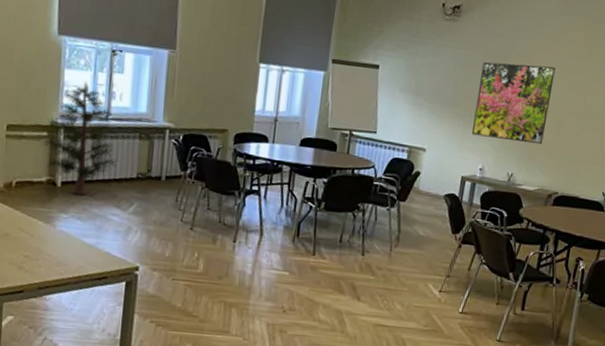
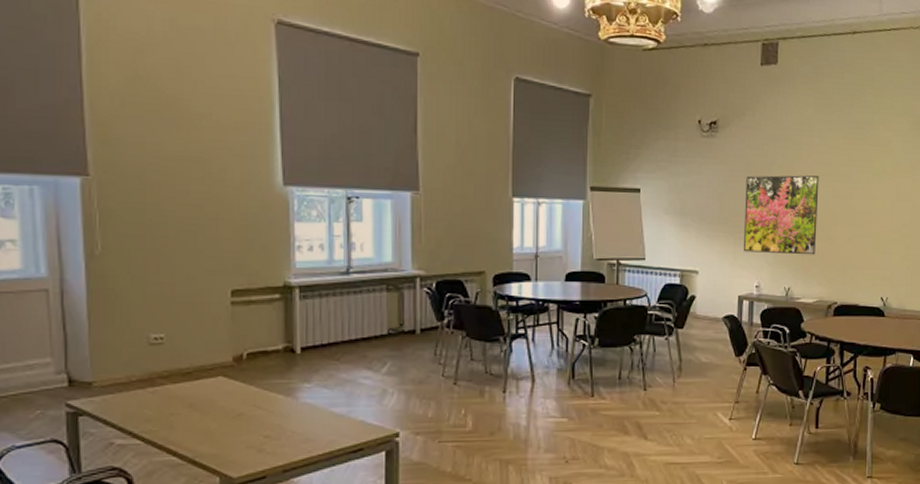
pine tree: present [42,82,117,196] -> none [275,235,363,361]

